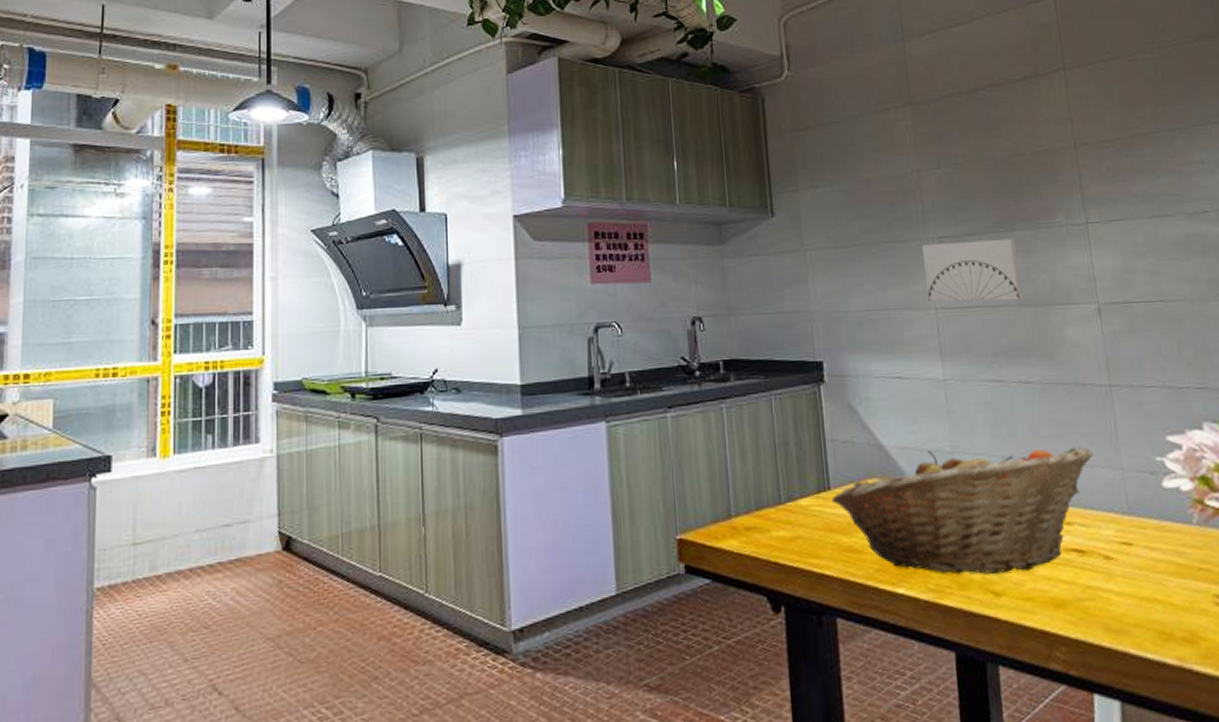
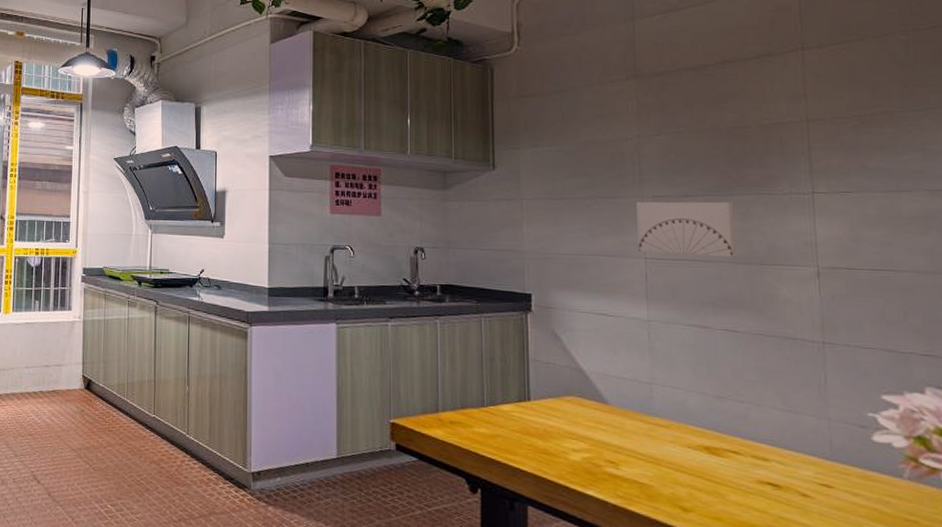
fruit basket: present [831,447,1094,574] -> none [530,379,799,495]

